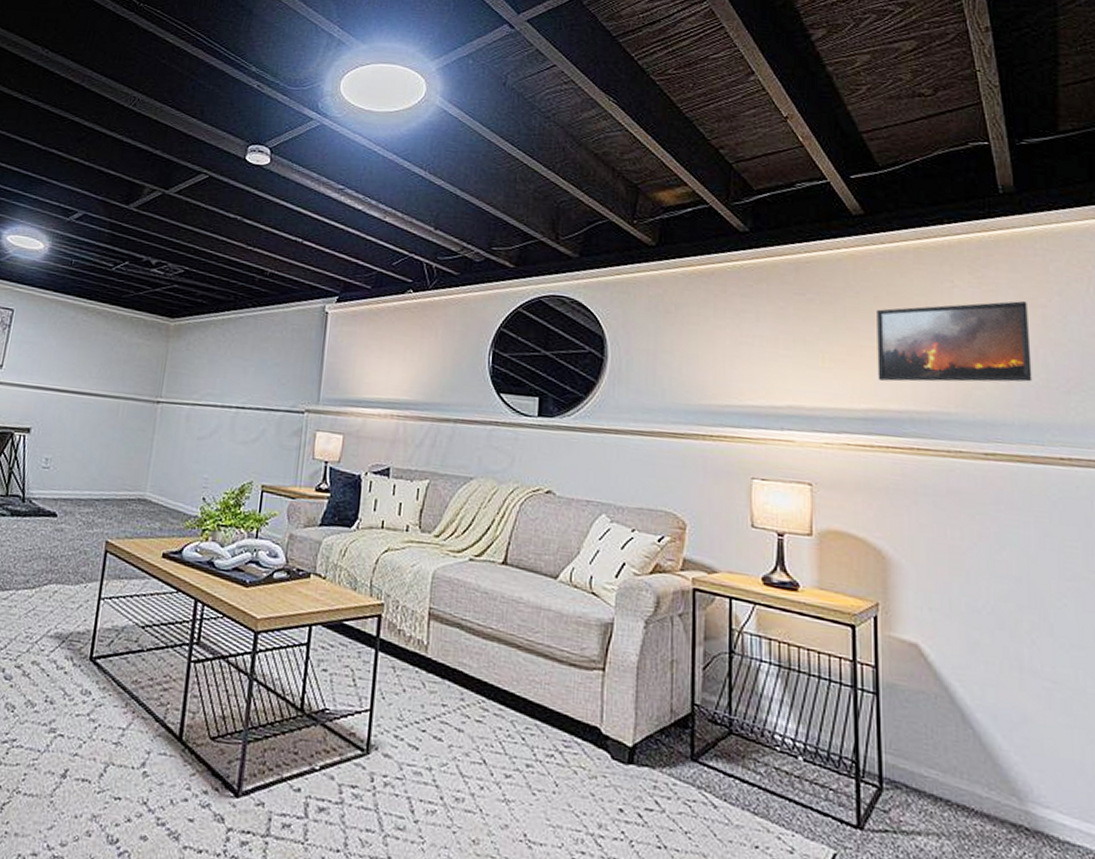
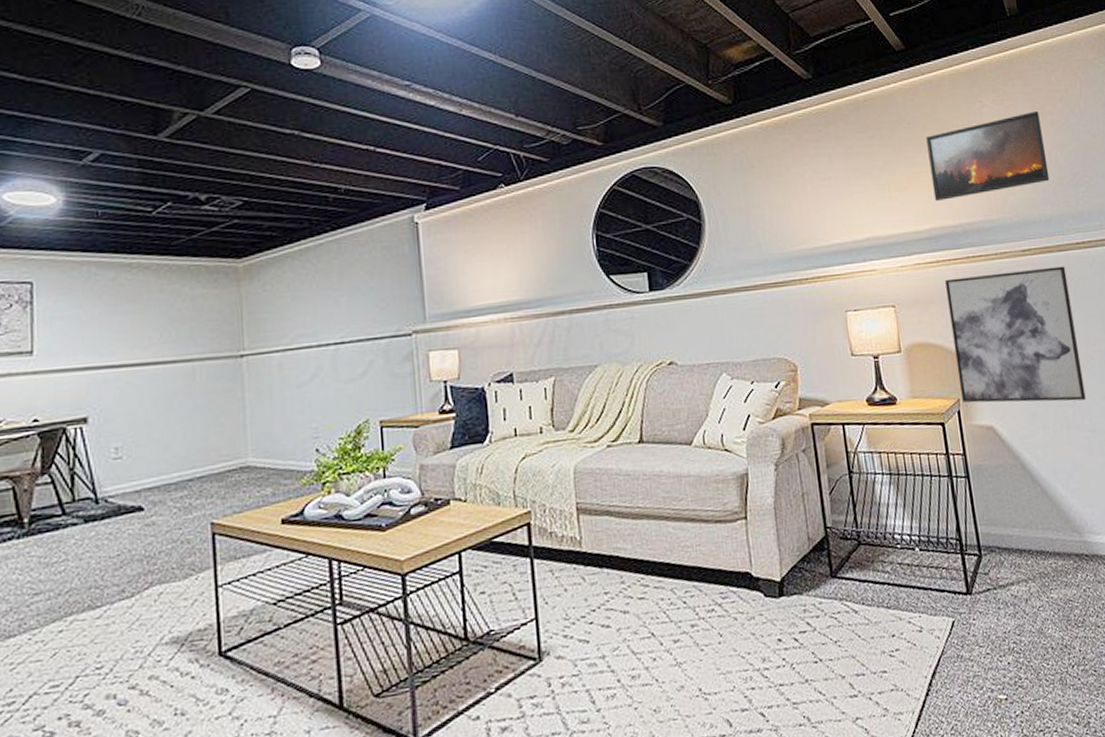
wall art: none [879,467,1051,644] -> present [945,266,1086,403]

